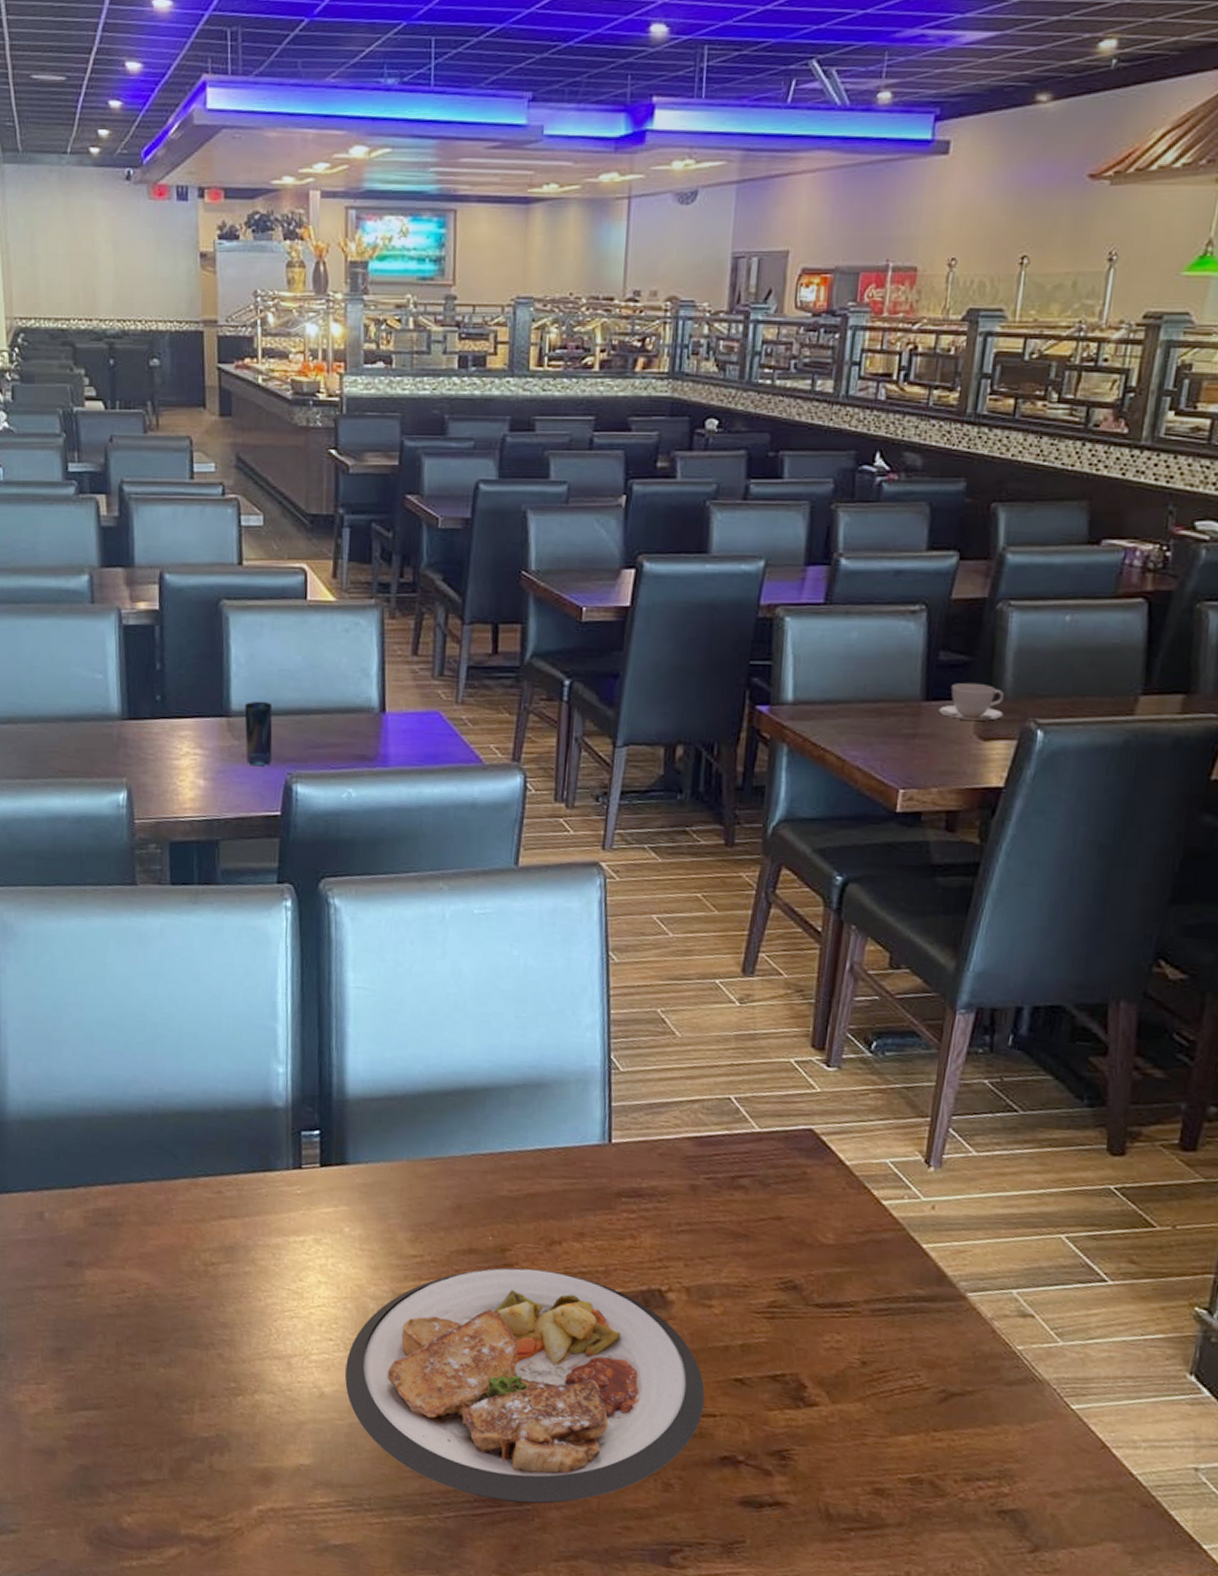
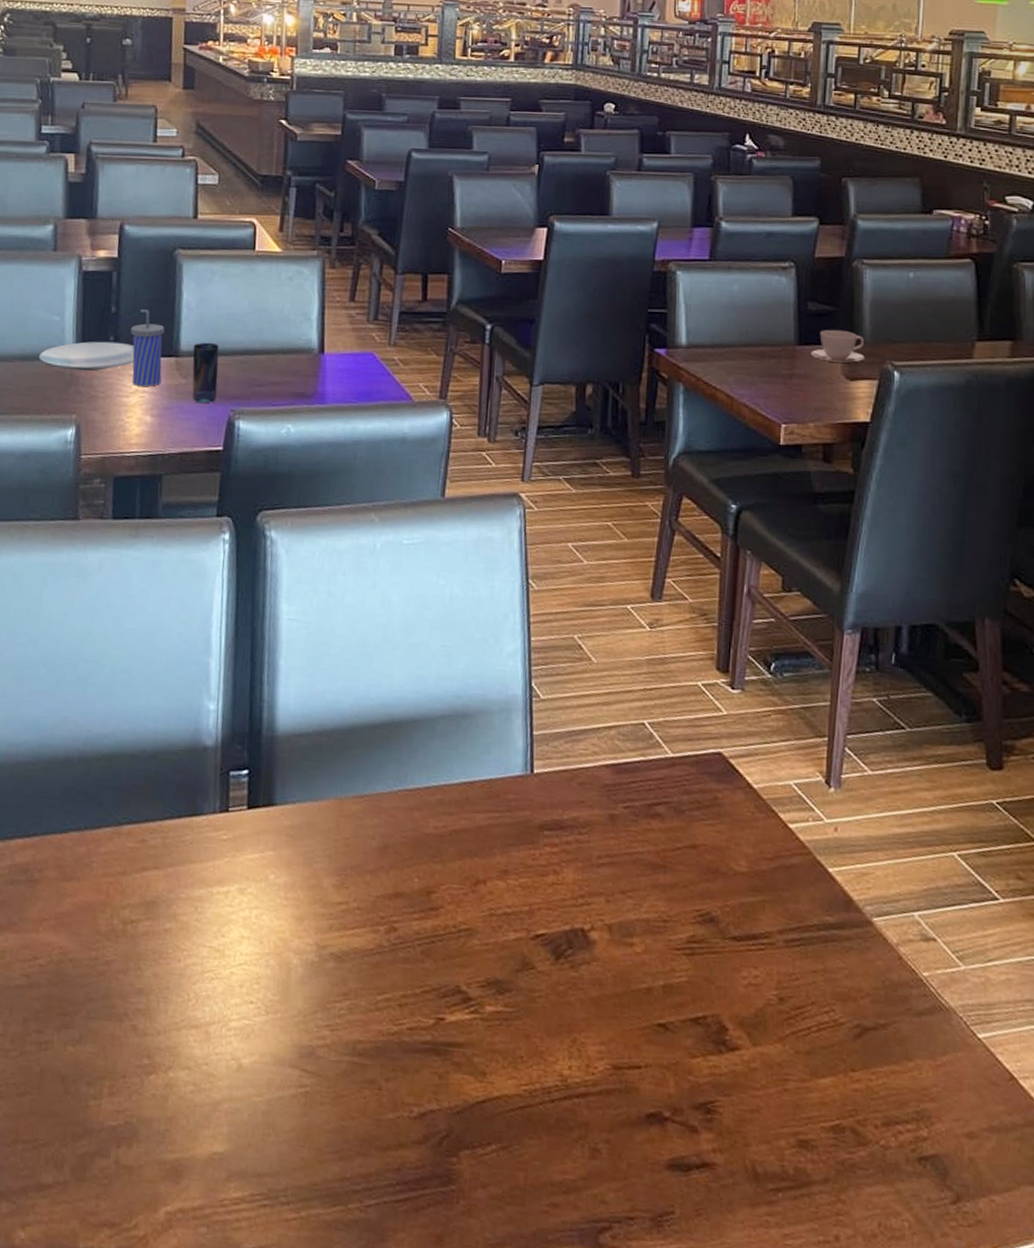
plate: none [84,700,184,733] -> present [39,341,135,372]
beverage cup: none [178,666,214,749] -> present [130,310,165,387]
plate: present [345,1267,705,1504] -> none [265,911,629,1184]

